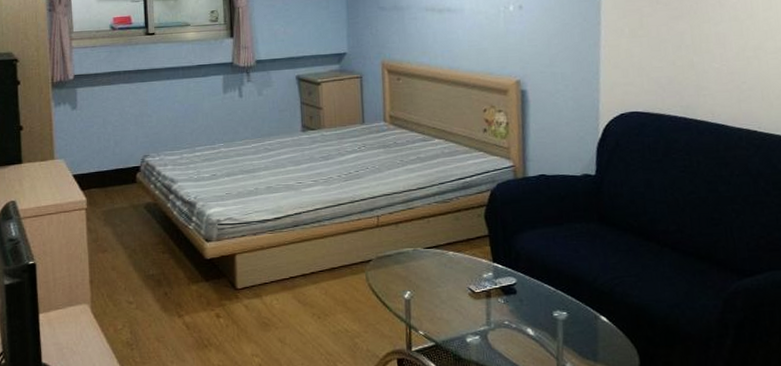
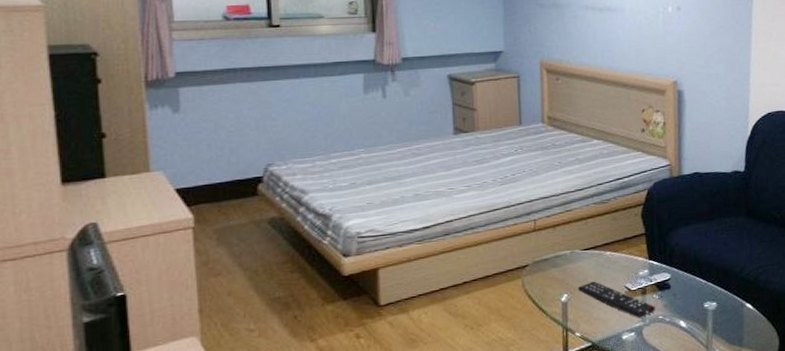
remote control: none [421,280,501,321] -> present [578,281,655,318]

